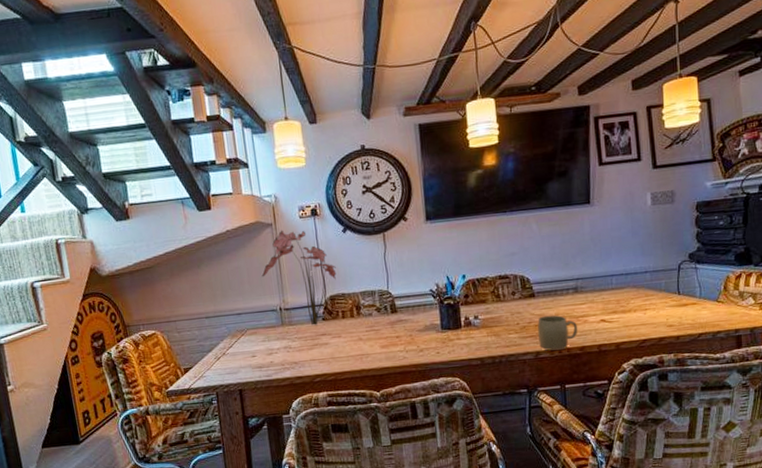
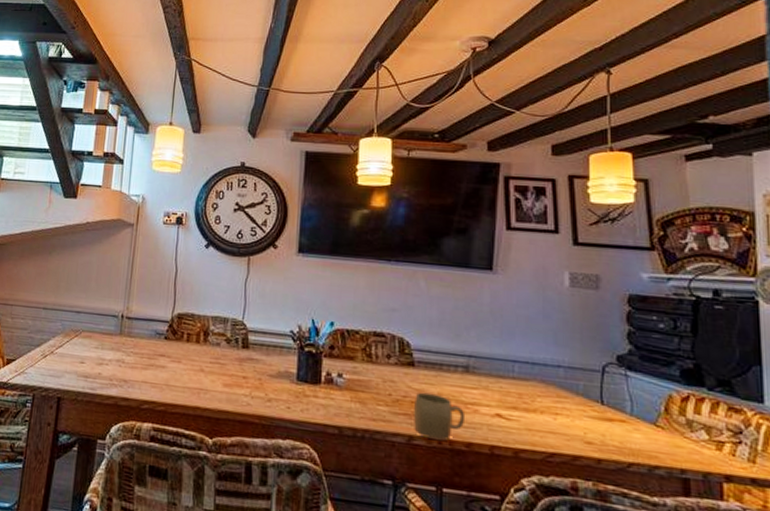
bouquet: present [261,230,337,326] -> none [111,232,191,343]

